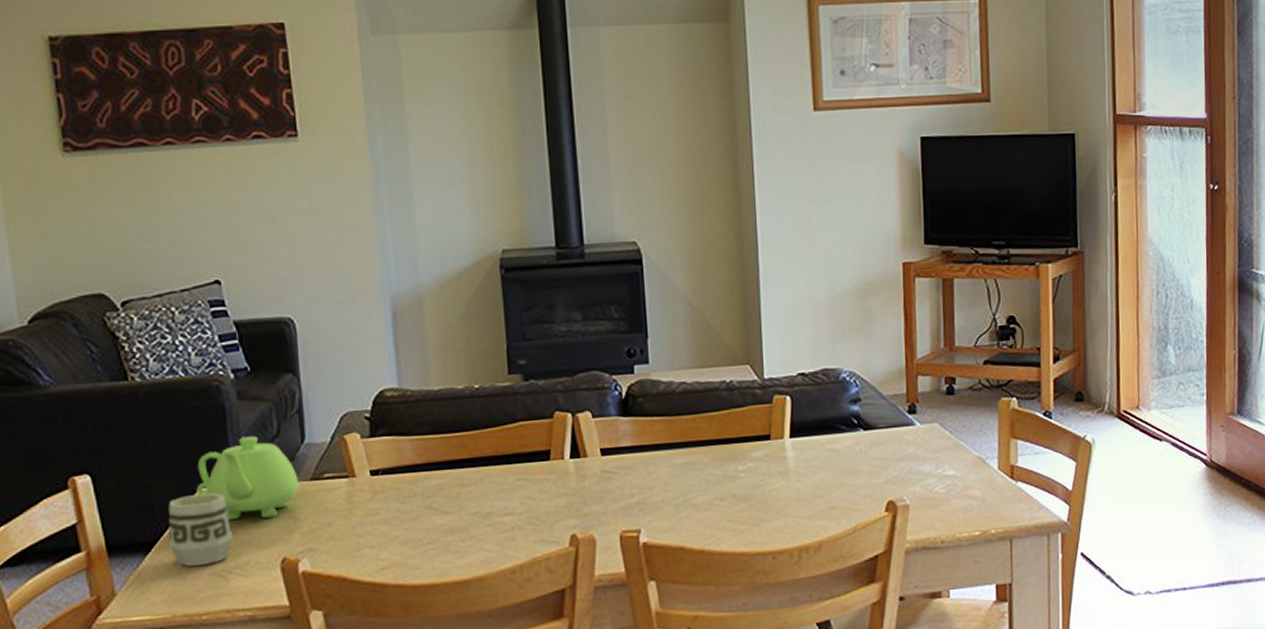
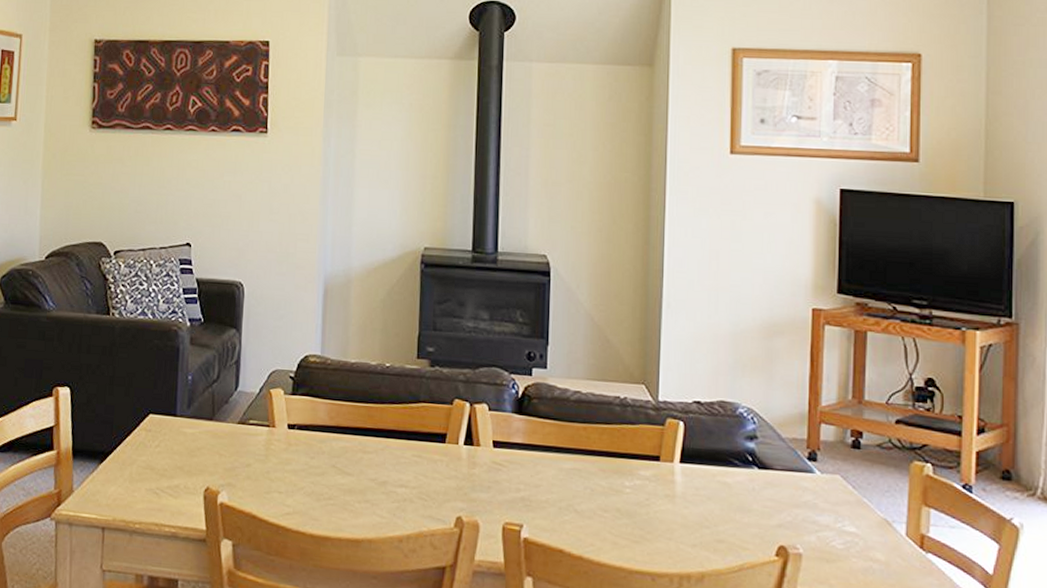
cup: present [168,493,233,566] -> none [119,418,170,481]
teapot: present [196,436,299,521] -> none [147,376,229,450]

